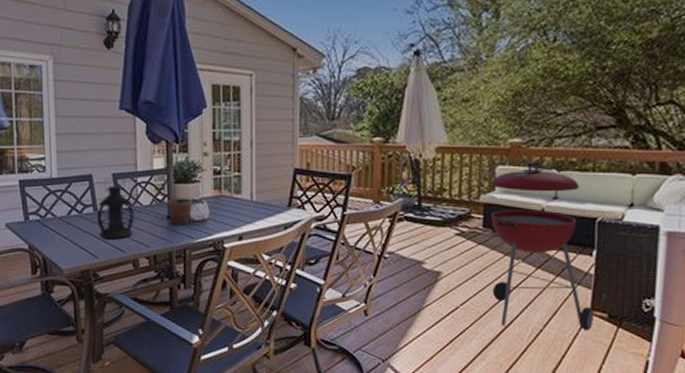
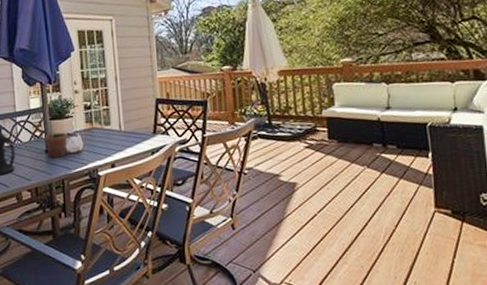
barbecue grill: present [490,161,594,331] -> none [330,76,440,230]

